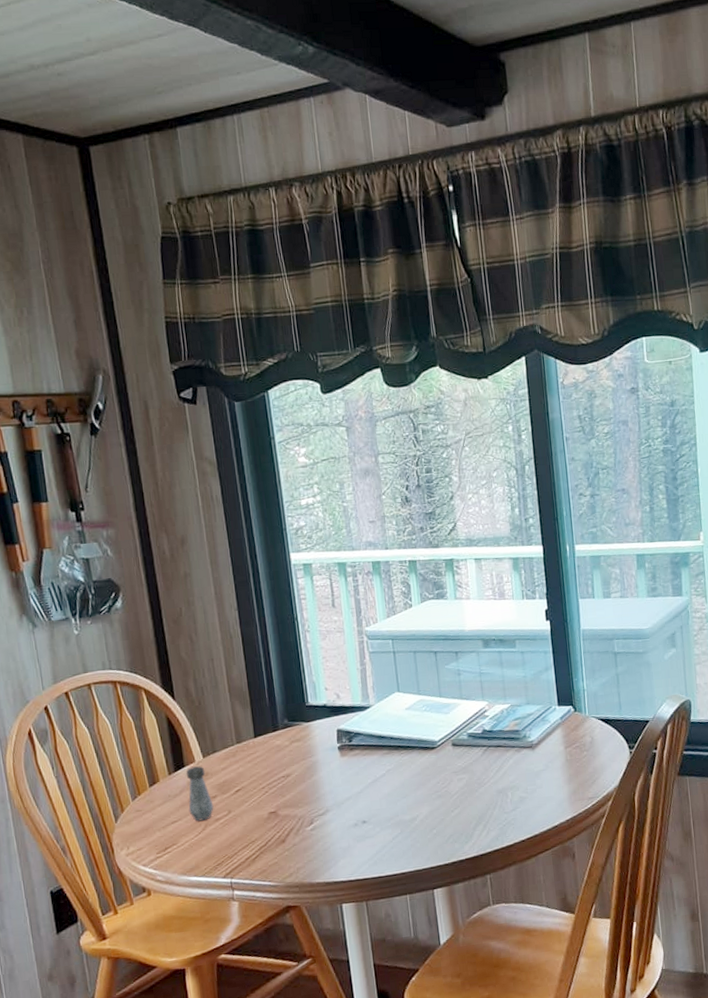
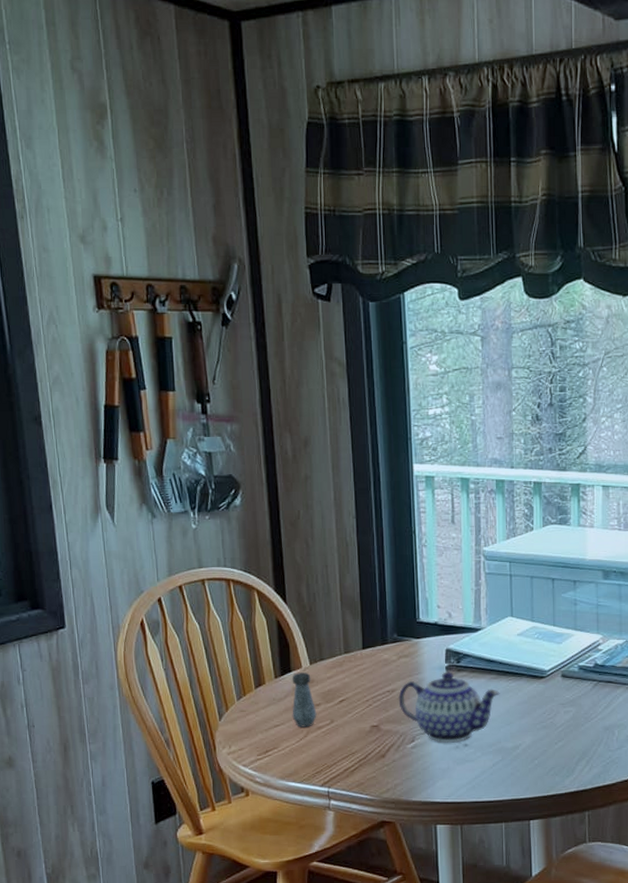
teapot: none [294,751,394,822] -> present [398,672,500,743]

